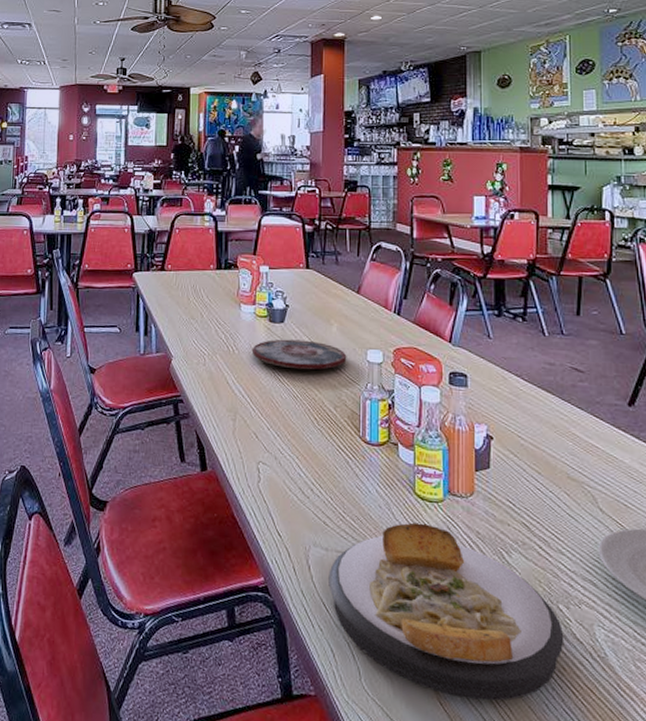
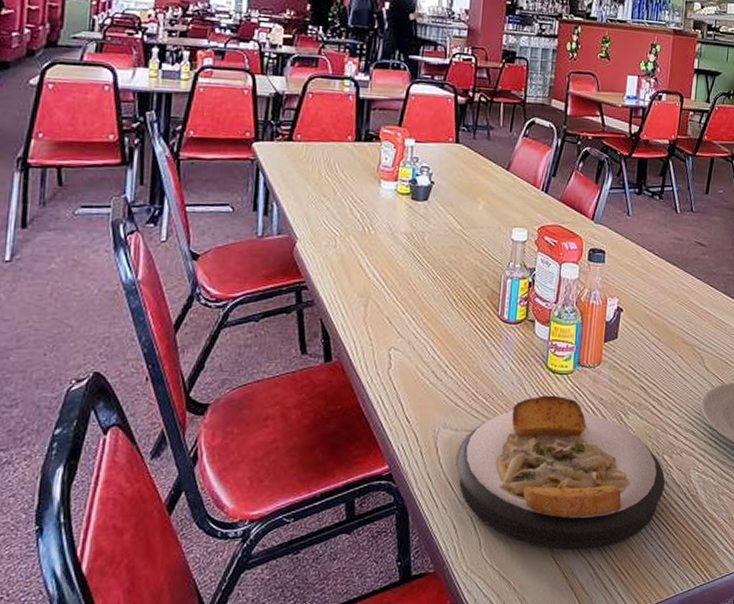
plate: present [251,339,347,370] -> none [390,218,492,250]

